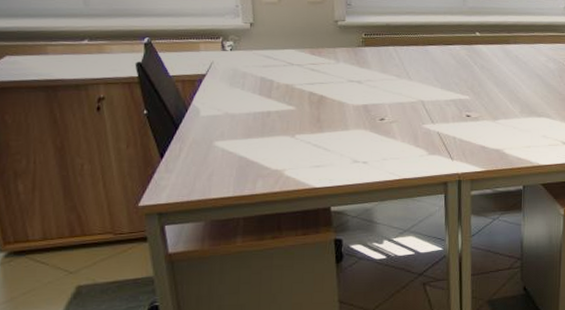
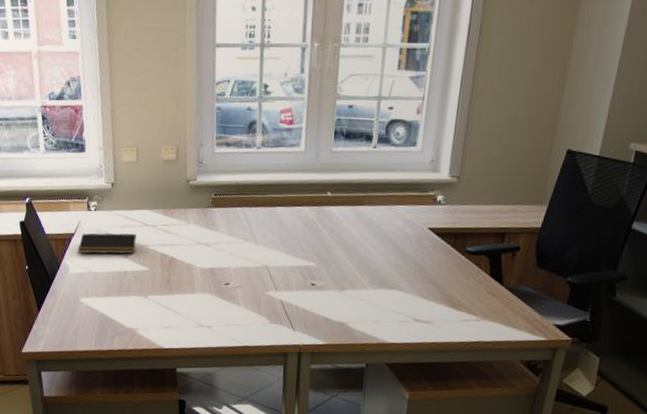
notepad: none [210,73,280,95] -> present [78,233,136,254]

